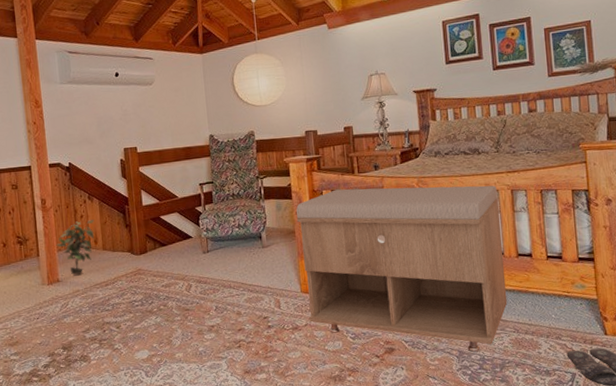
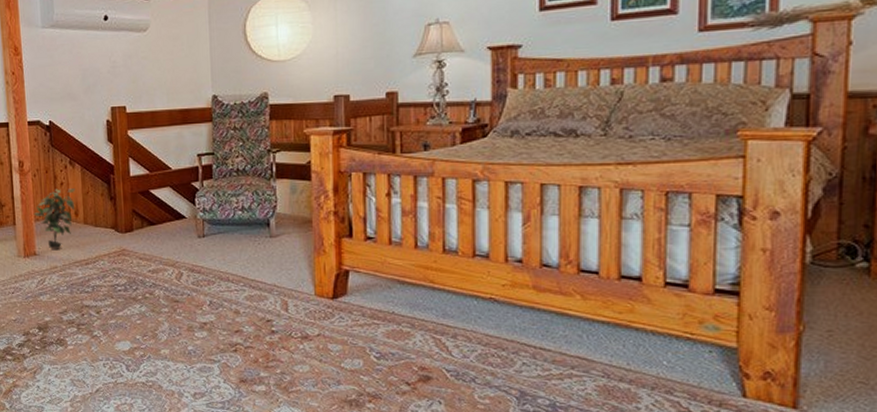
storage bench: present [296,185,508,352] -> none [315,172,599,395]

